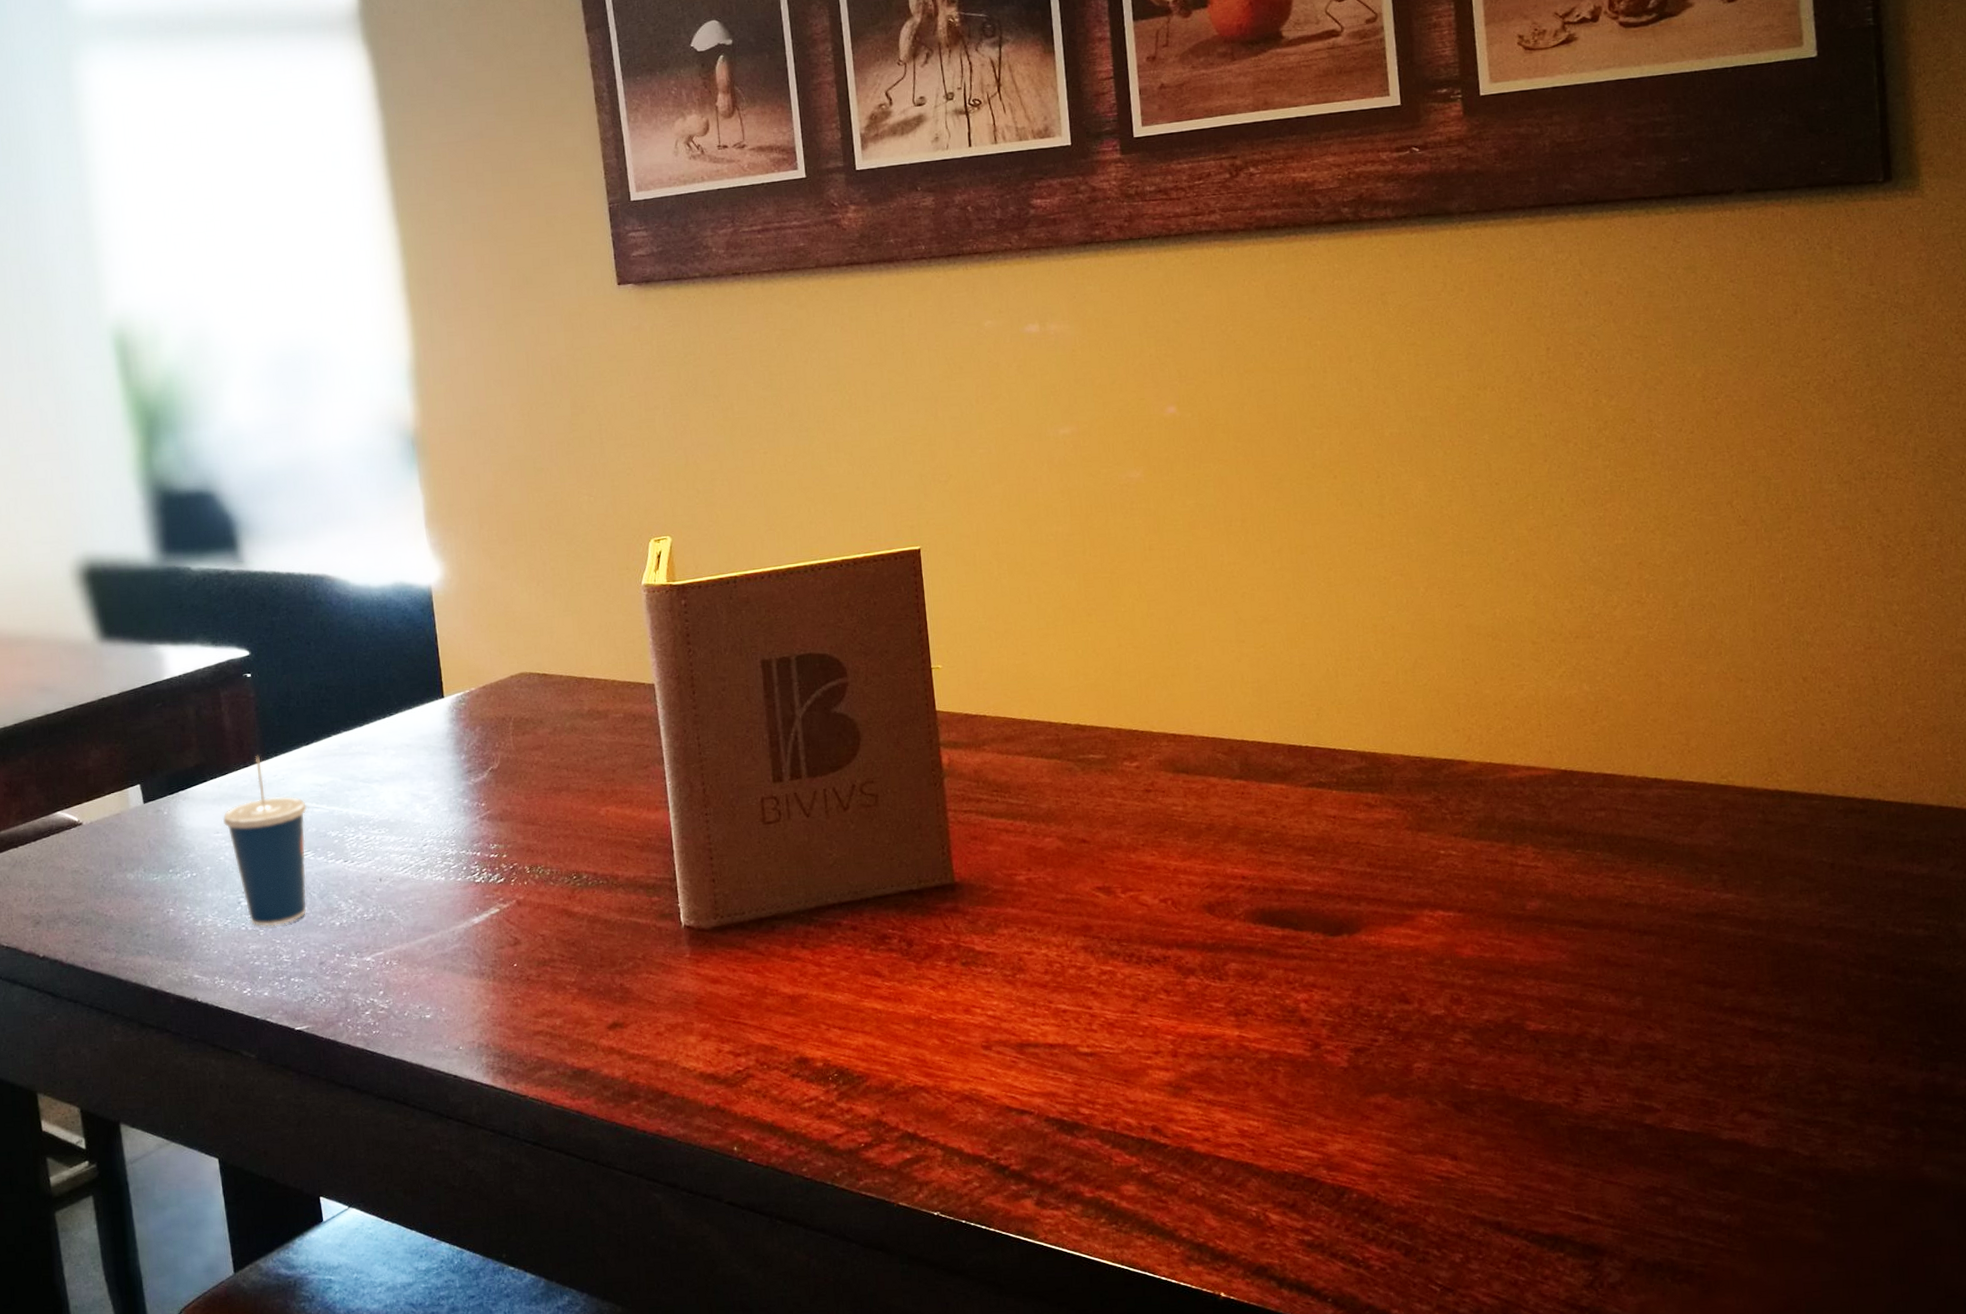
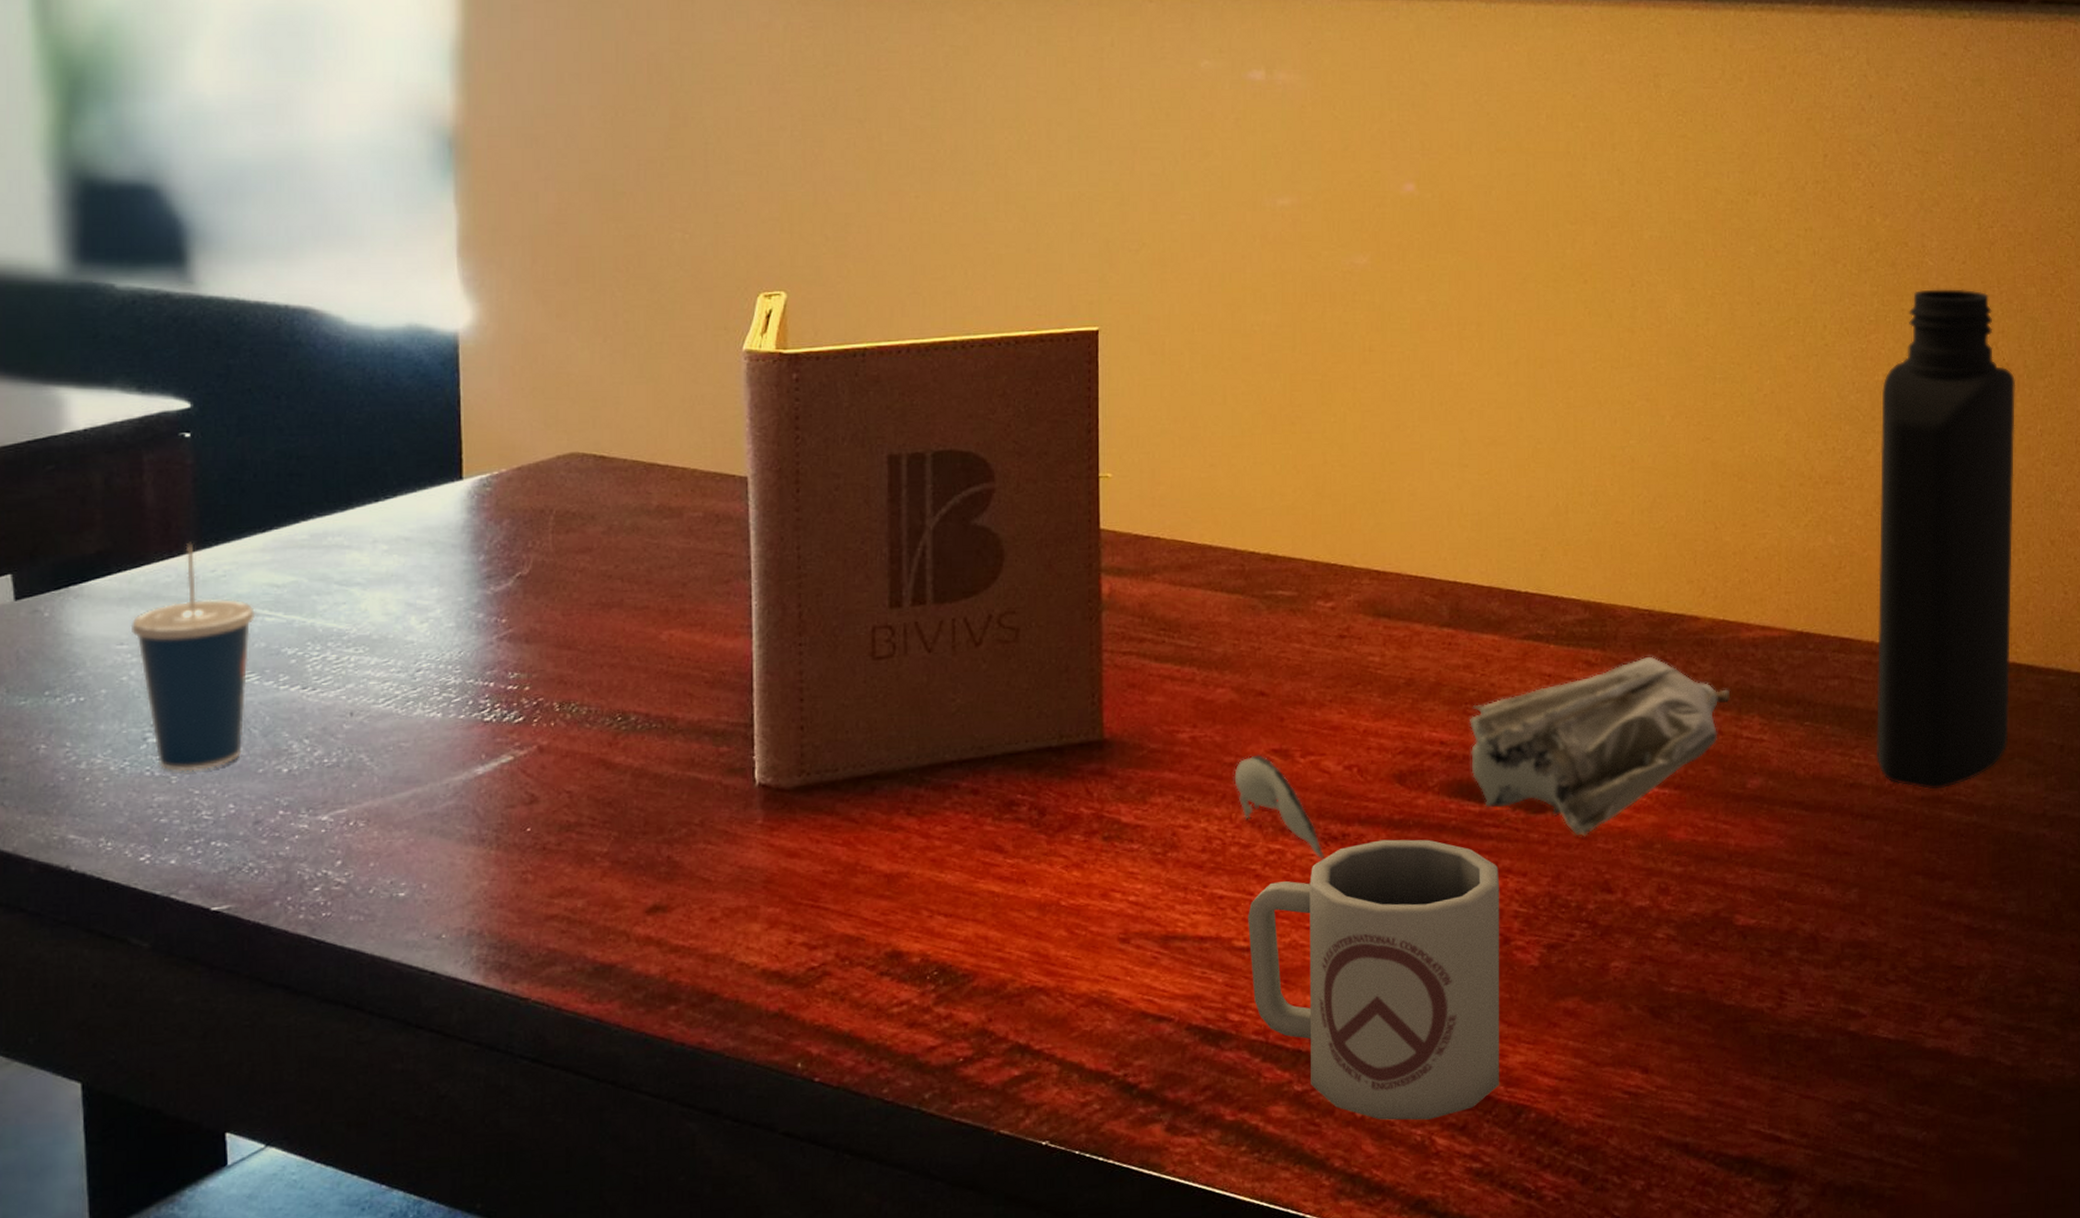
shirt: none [1066,797,1504,979] -> present [1234,656,1731,860]
cup: none [1088,960,1322,1199] -> present [1248,839,1500,1121]
bottle: none [1622,456,1778,907] -> present [1877,289,2016,790]

